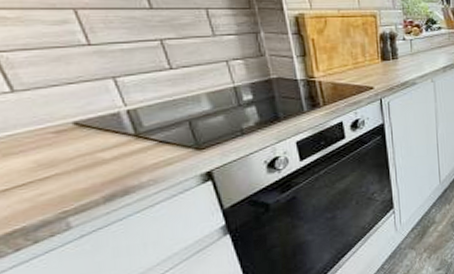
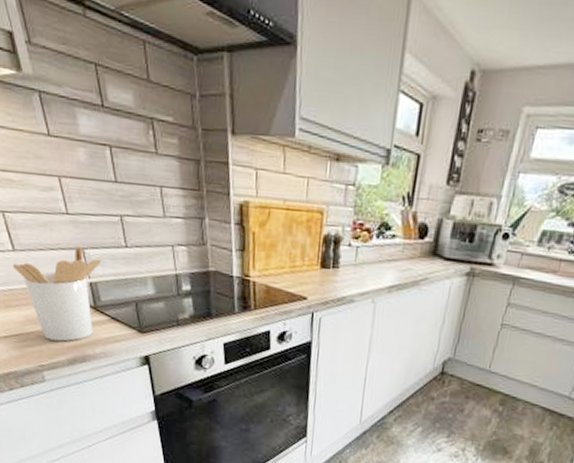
utensil holder: none [11,75,140,181] -> present [12,246,101,342]

